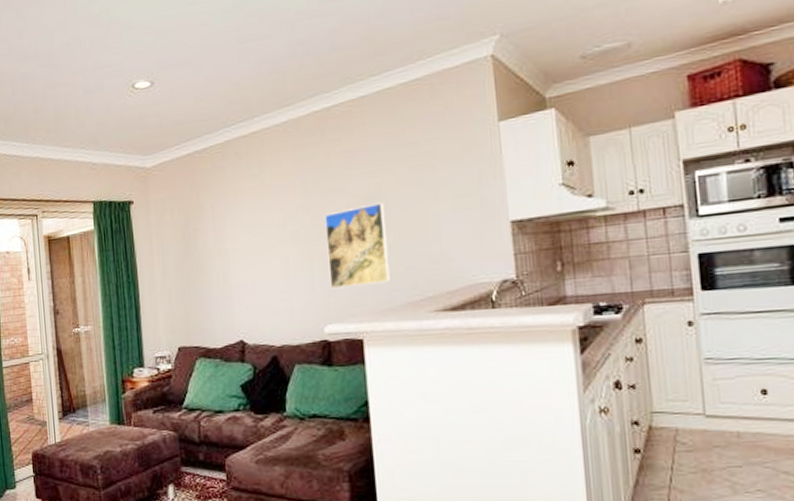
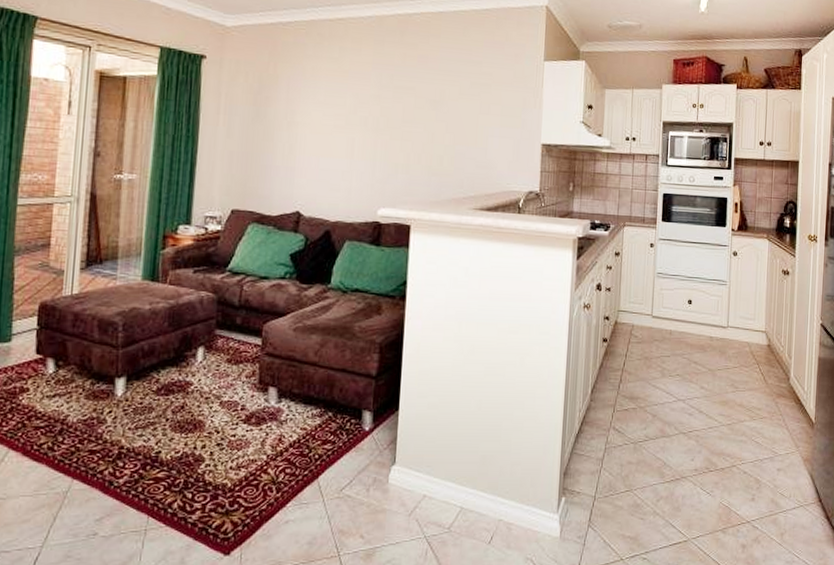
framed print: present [324,202,390,289] -> none [388,107,446,178]

